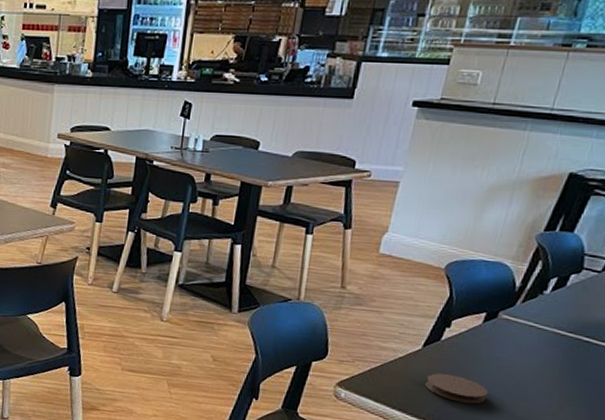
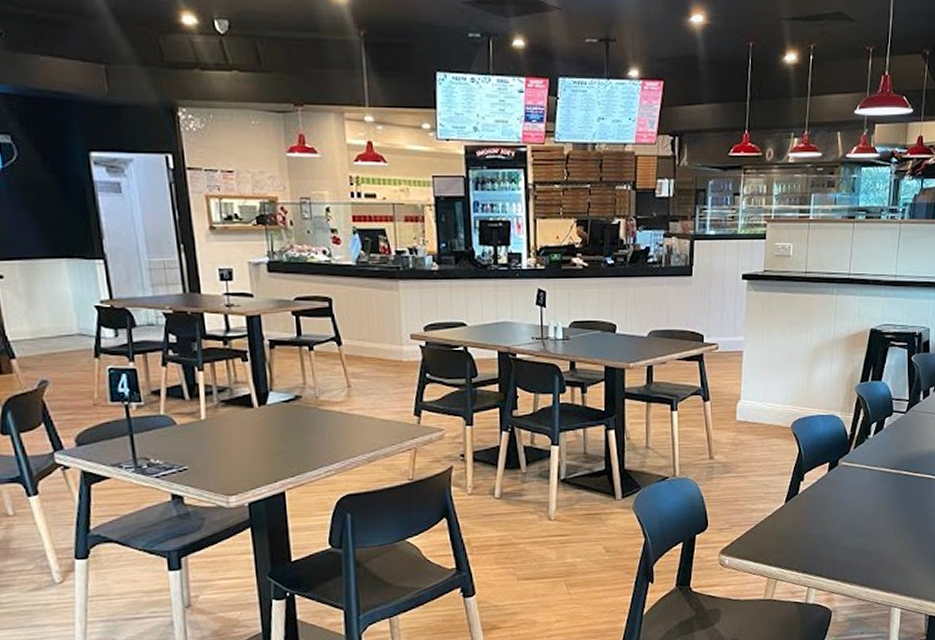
coaster: present [425,373,489,404] -> none [792,524,842,548]

